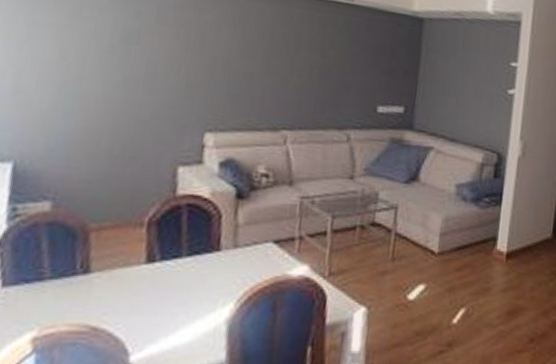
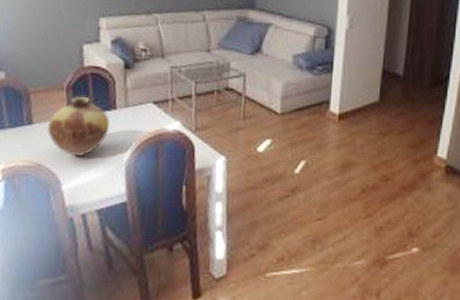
vase: none [111,234,209,315] -> present [46,96,110,157]

